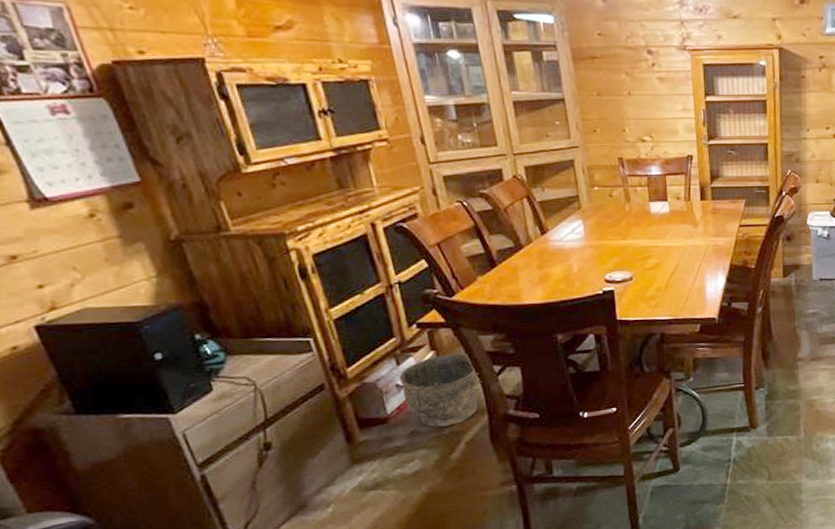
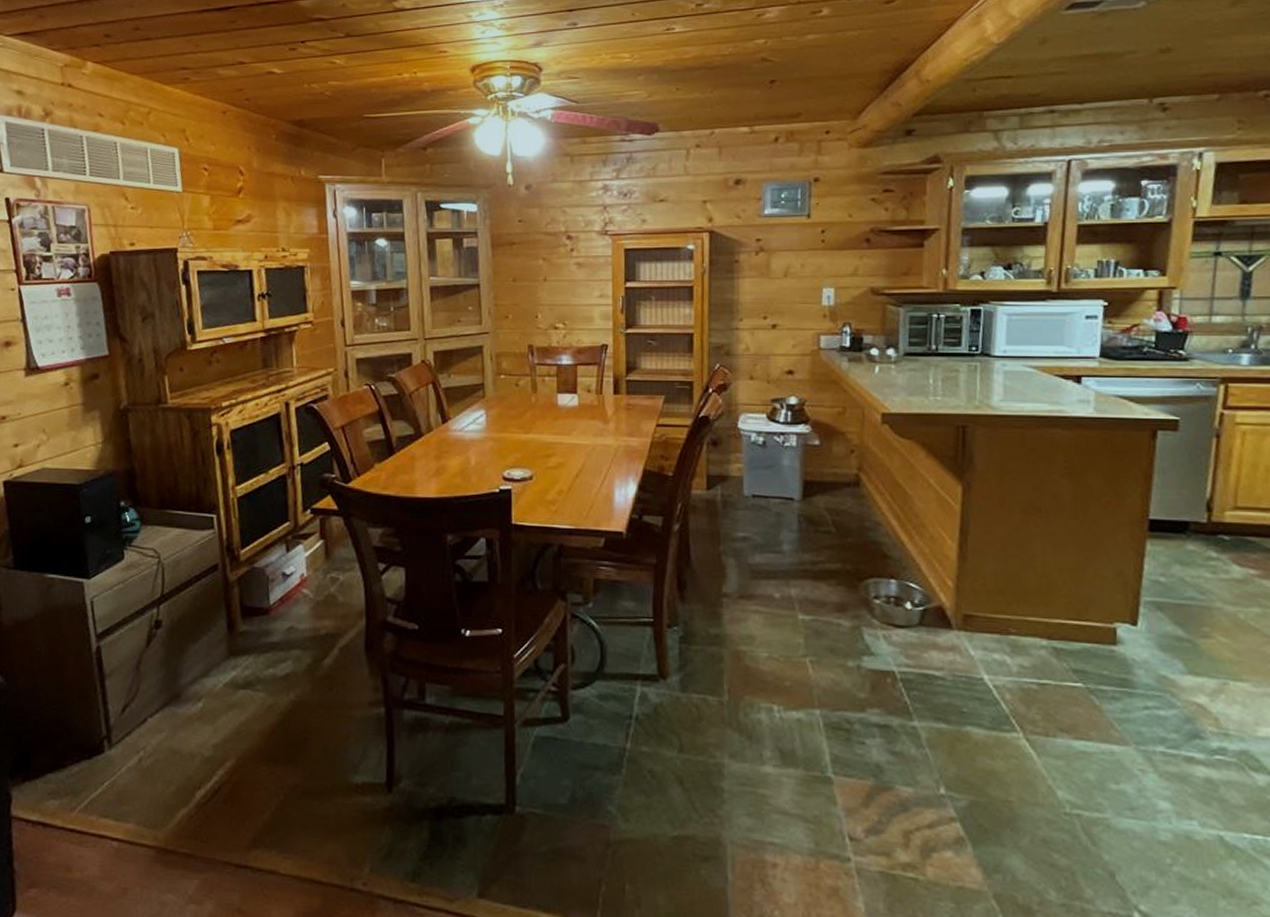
bucket: present [399,353,483,427] -> none [286,545,365,626]

